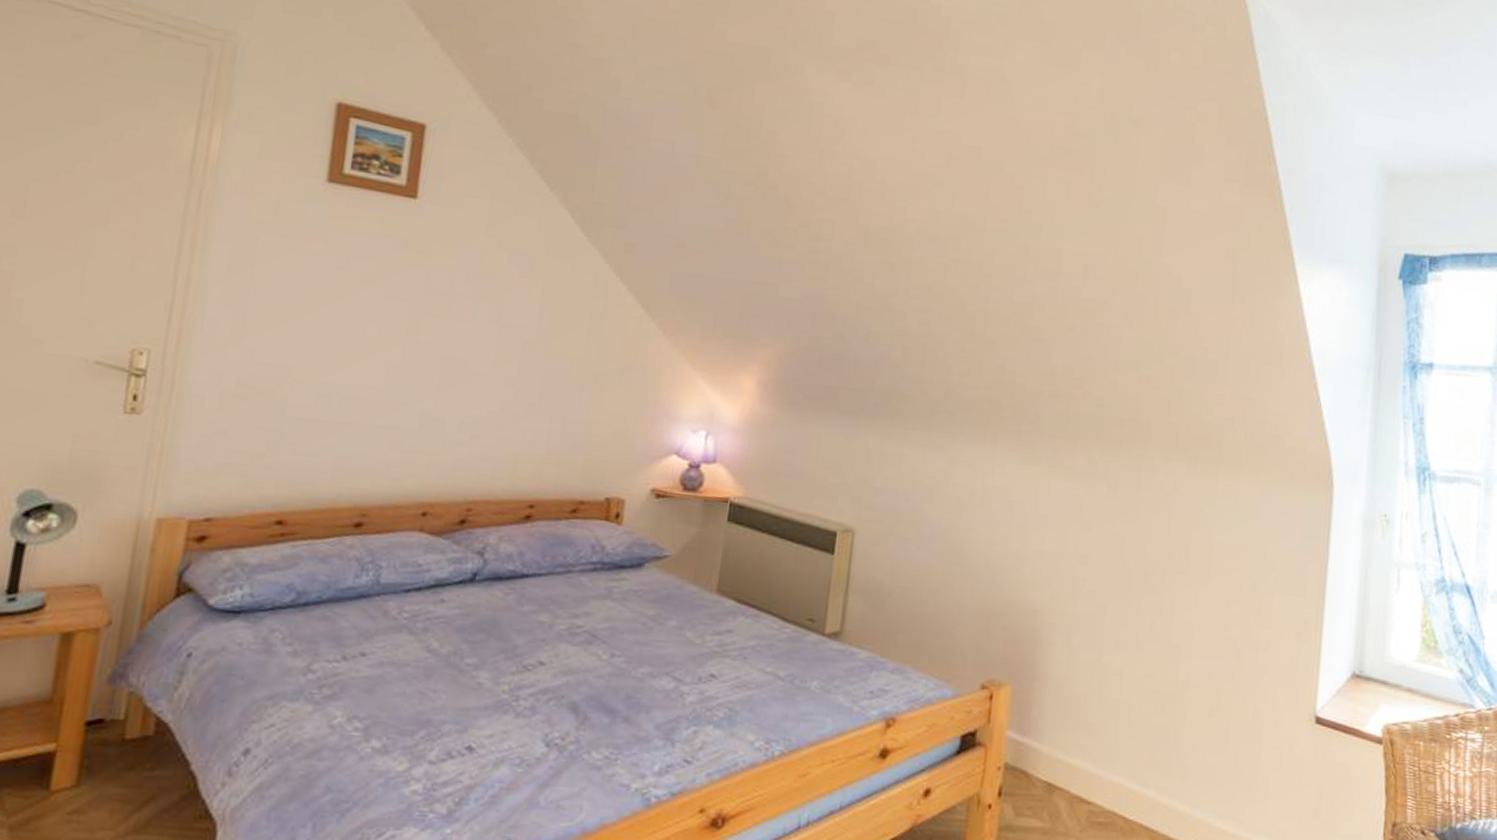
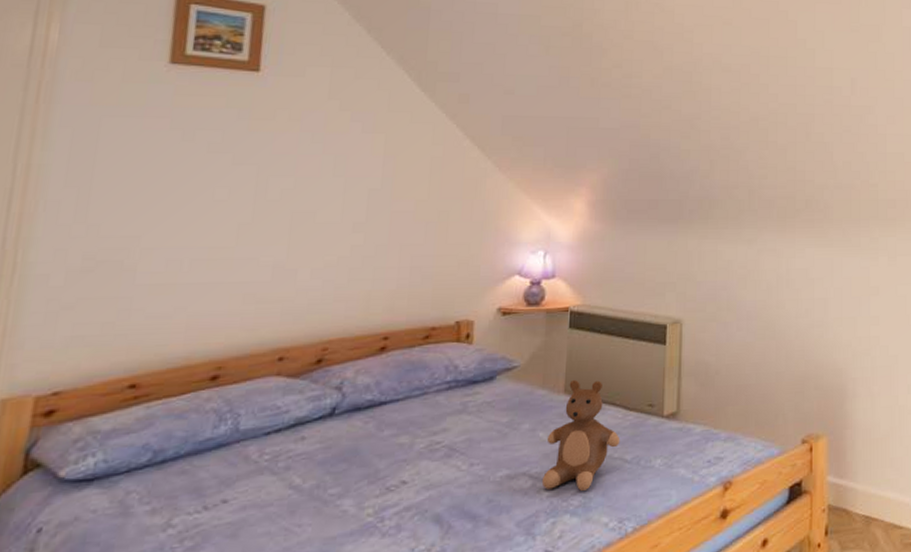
teddy bear: none [685,580,775,702] -> present [541,380,621,491]

